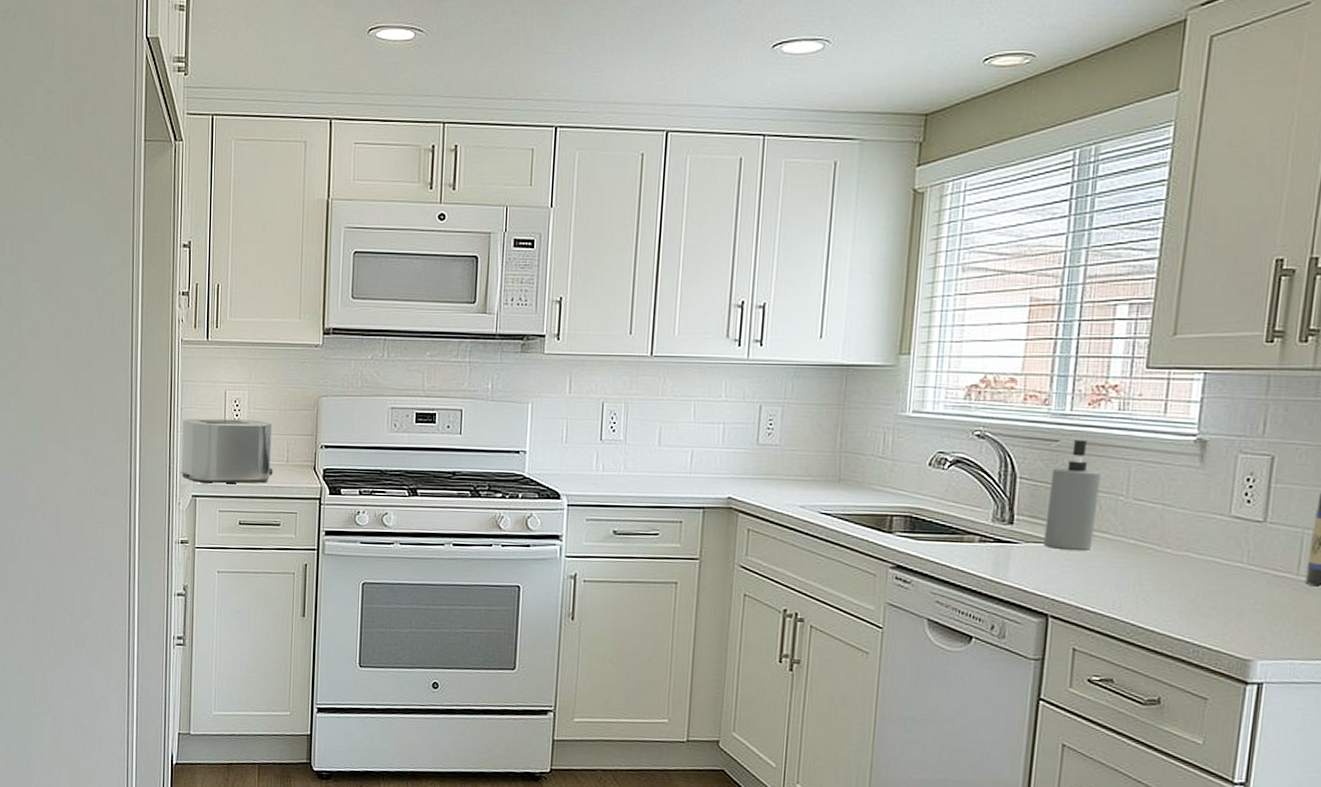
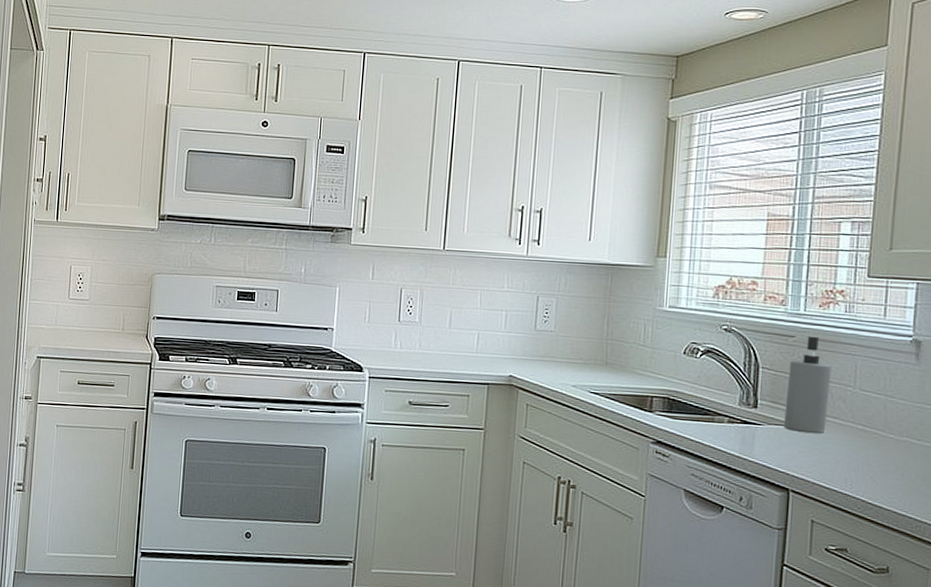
toaster: present [180,418,274,484] -> none [27,288,111,348]

